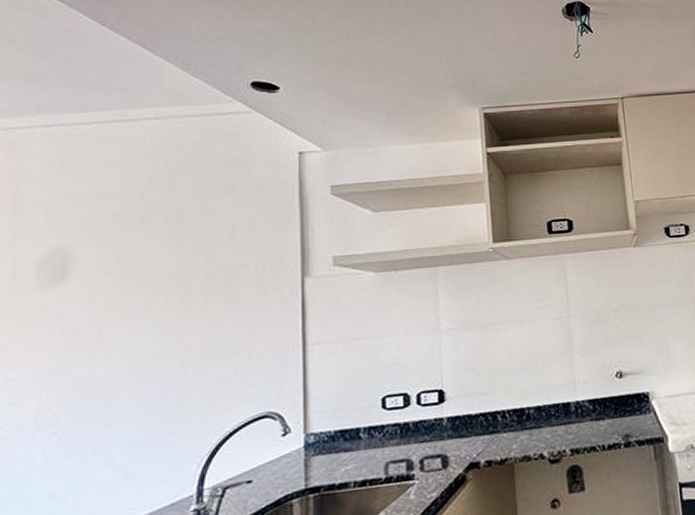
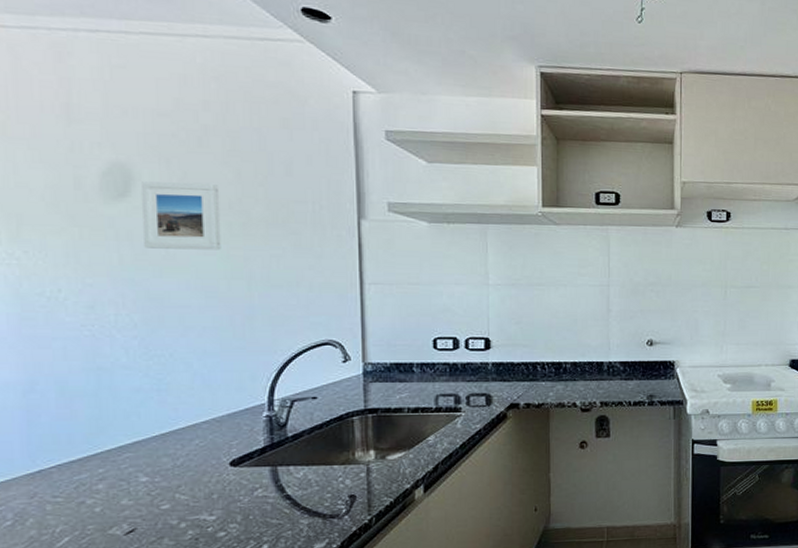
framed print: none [76,258,159,333] -> present [140,181,221,250]

